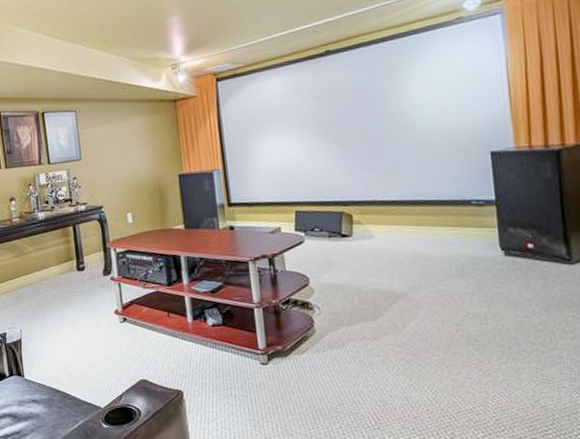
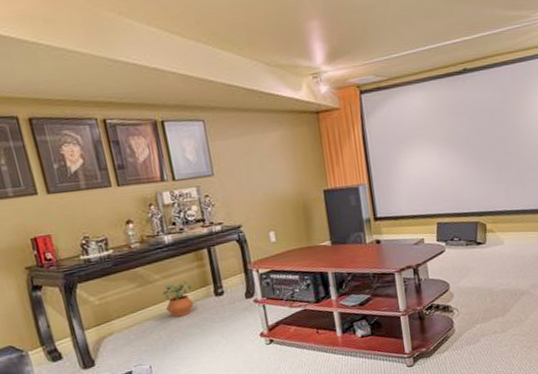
potted plant: none [34,253,60,288] -> present [162,280,195,318]

